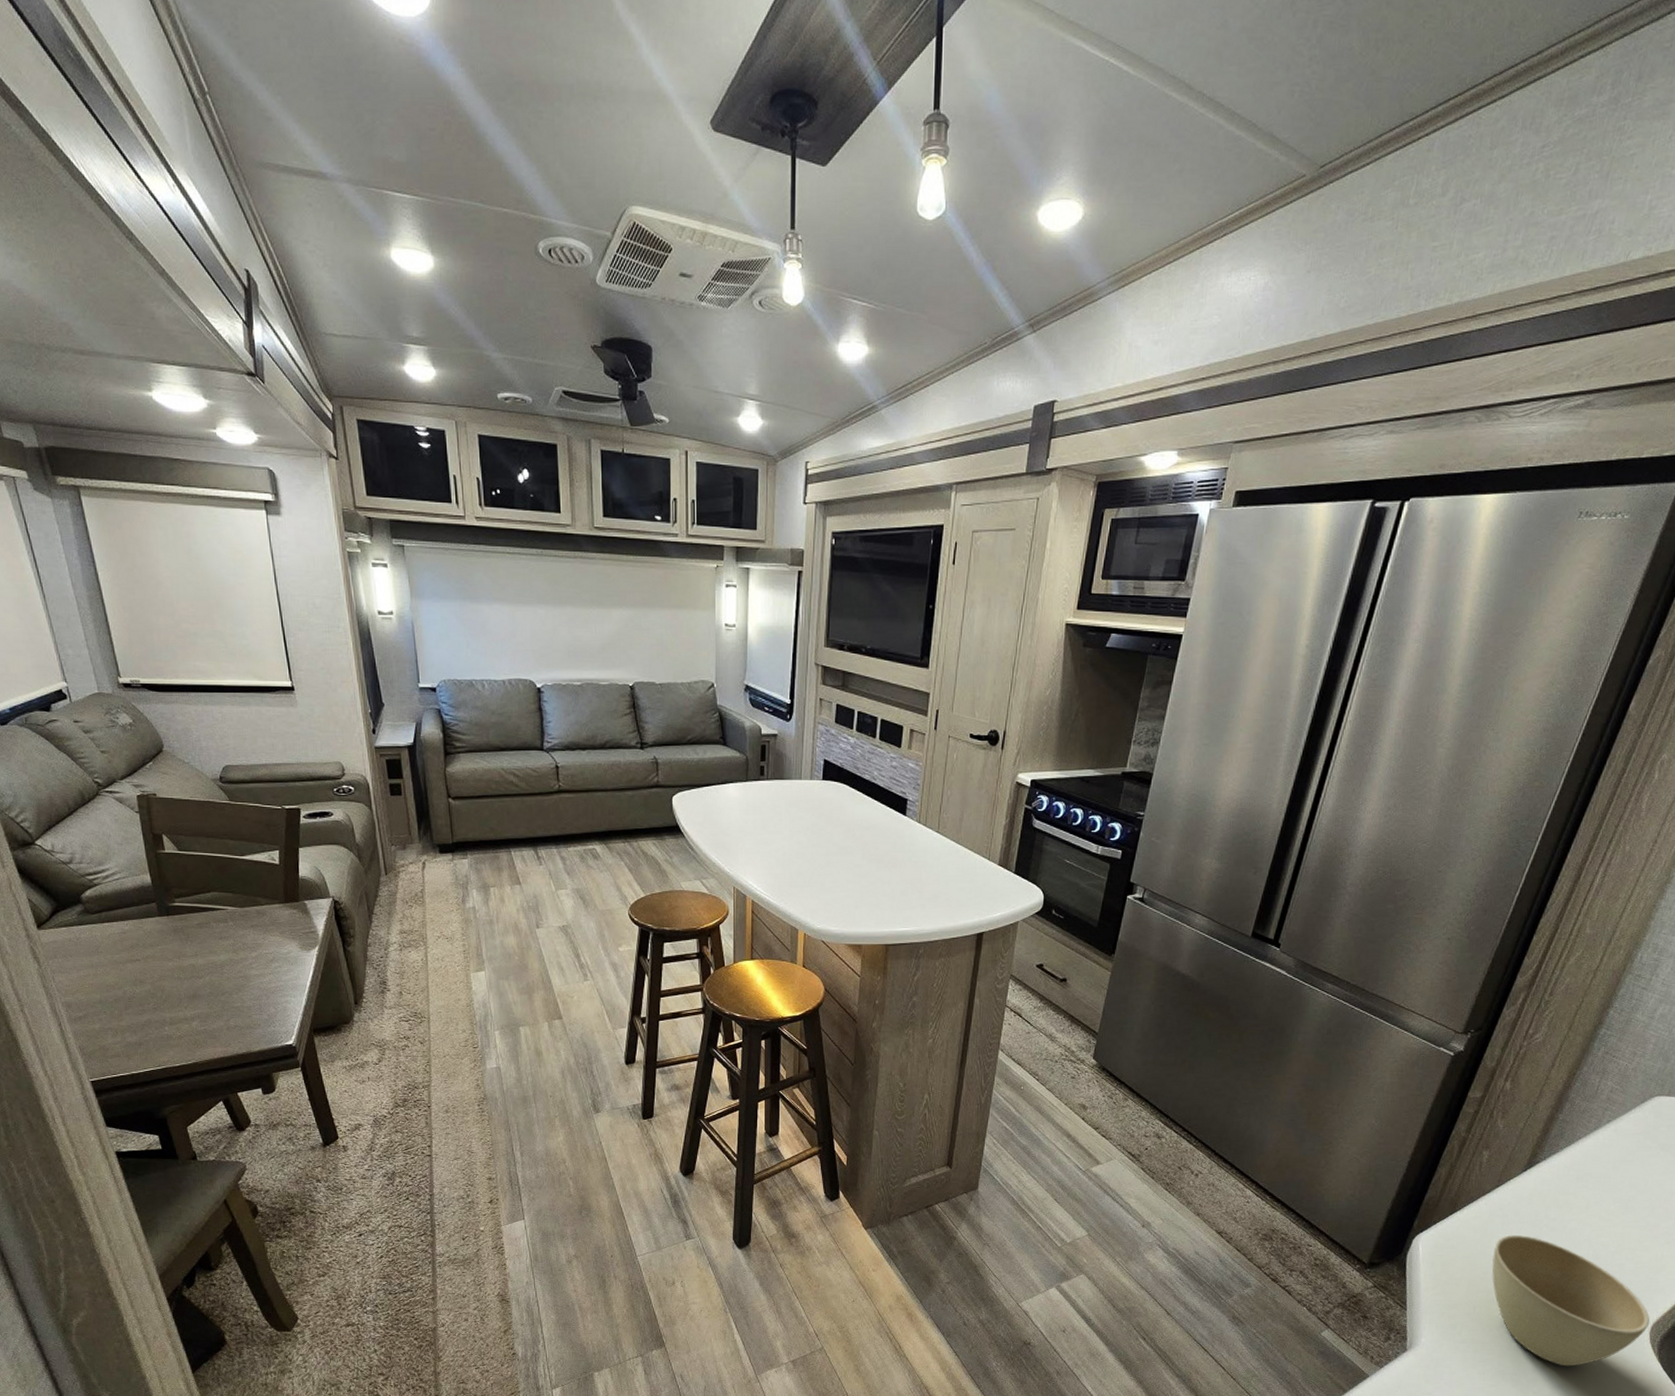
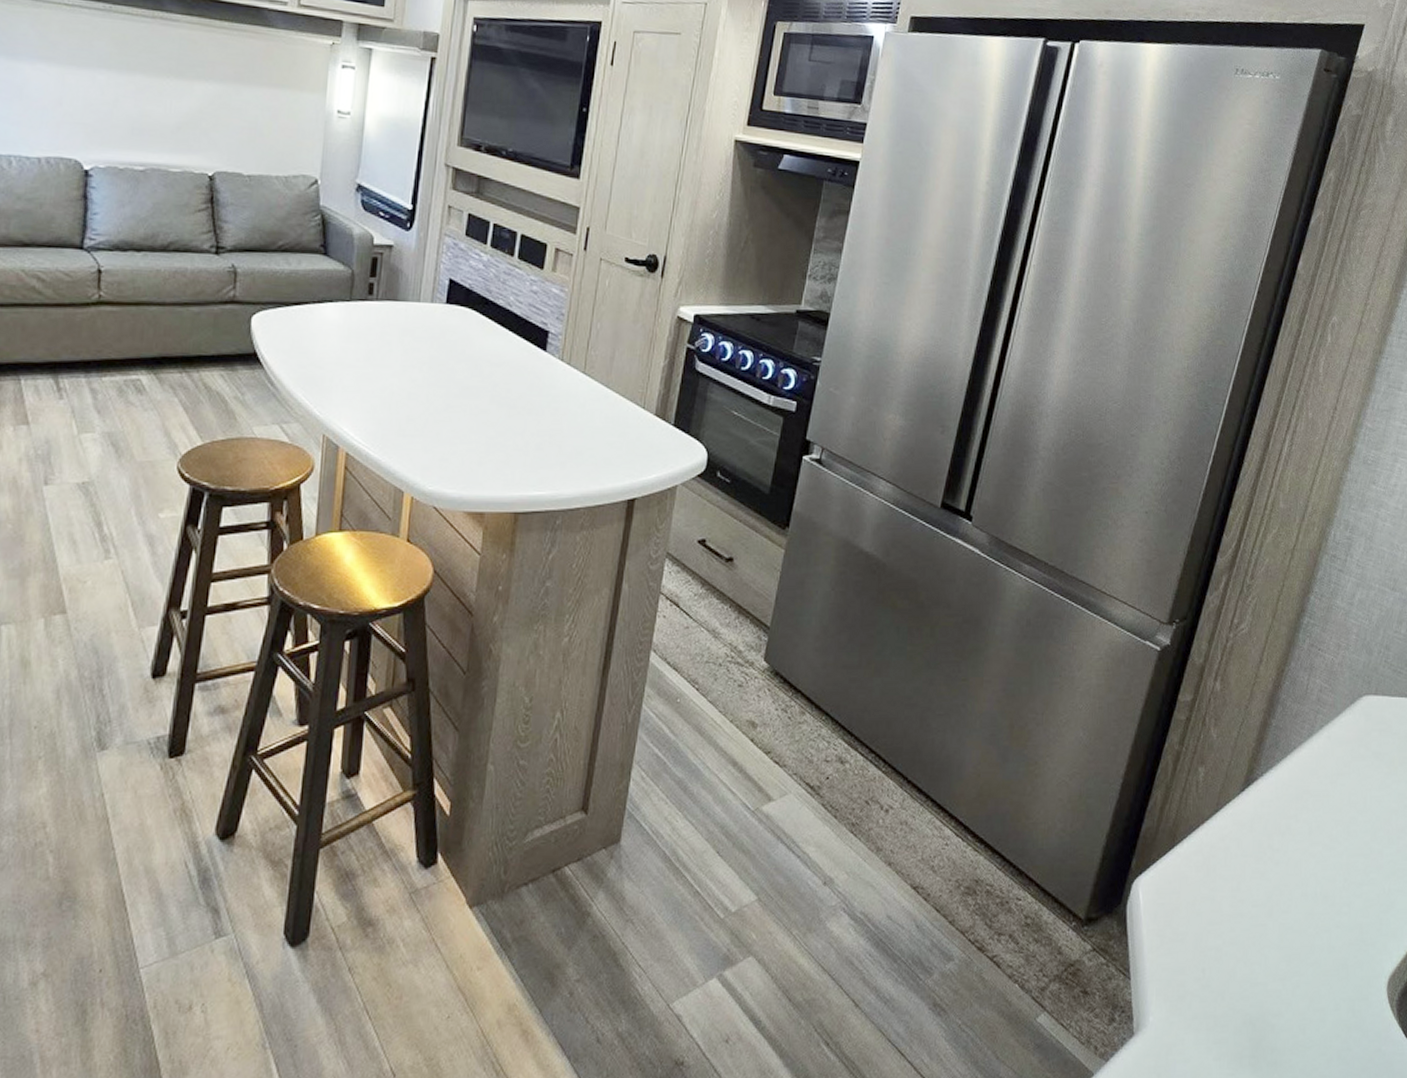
cup: present [1492,1235,1650,1367] -> none [1218,872,1386,1042]

